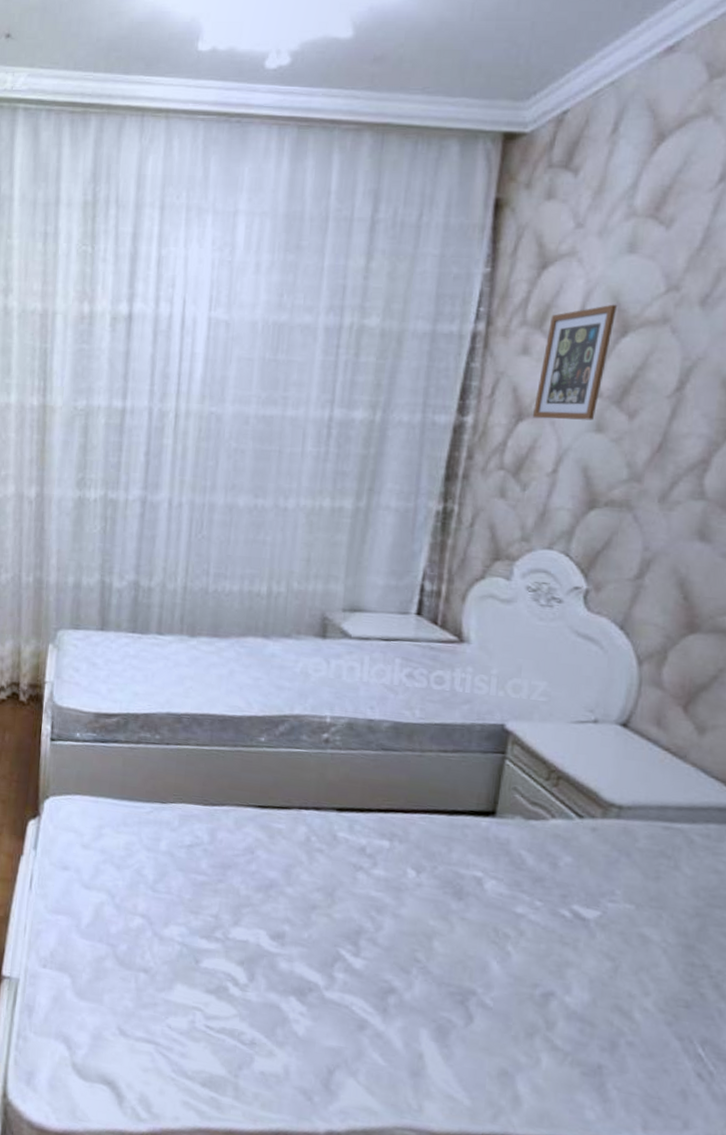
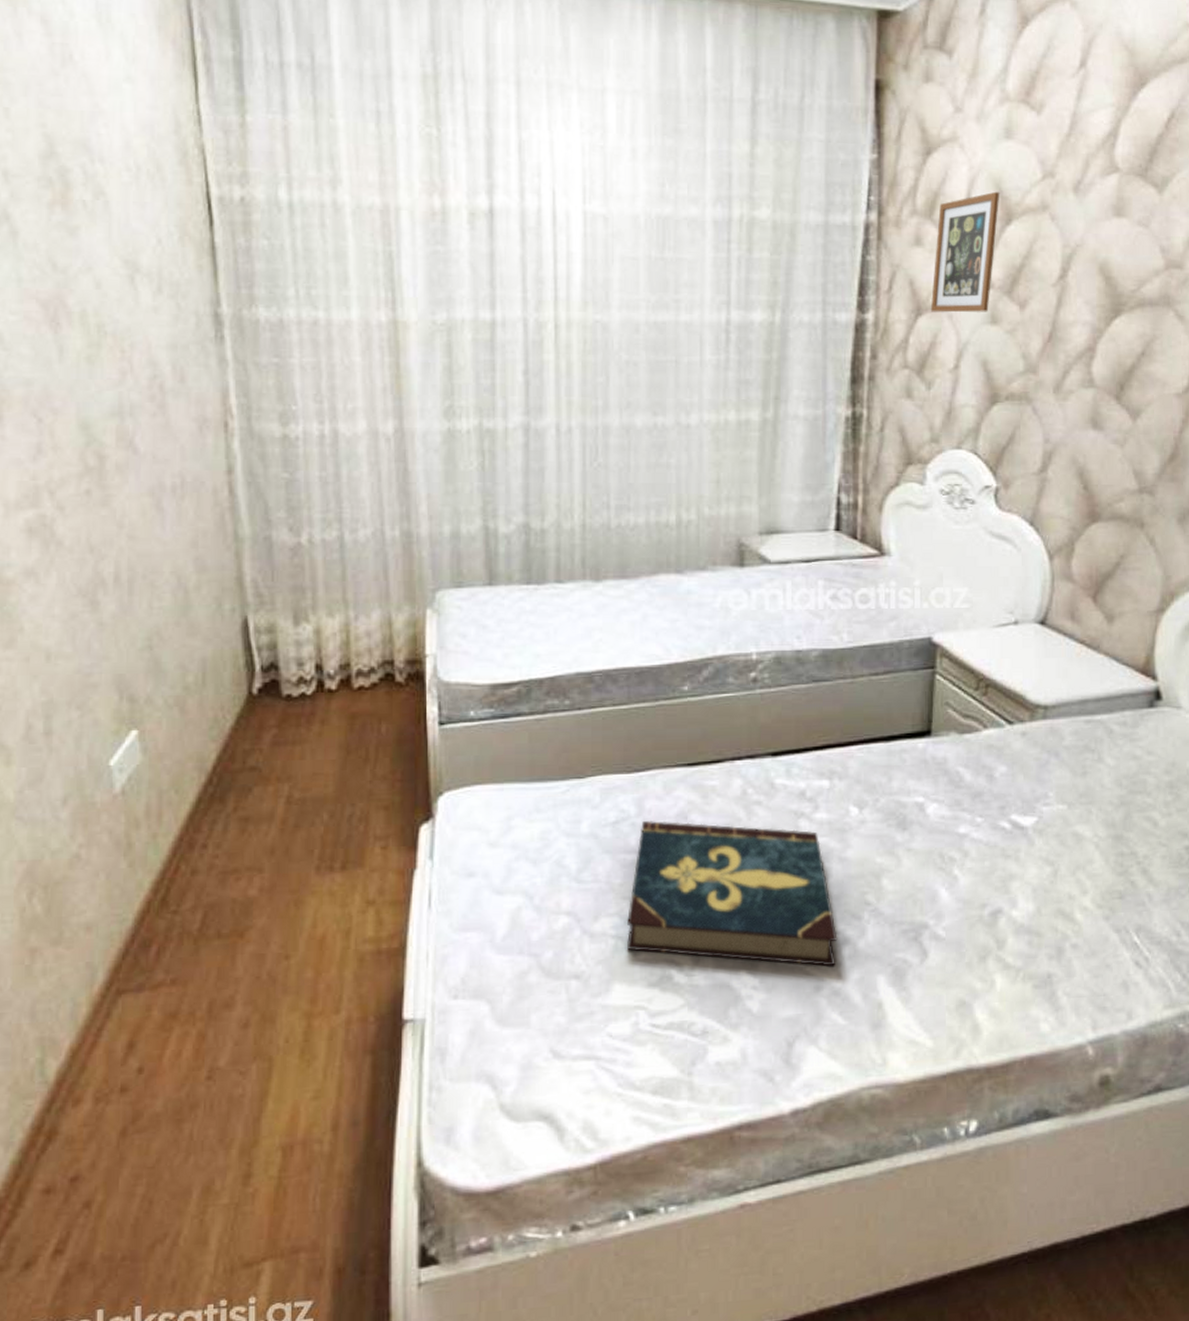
book: none [191,849,385,1011] -> present [626,821,838,967]

